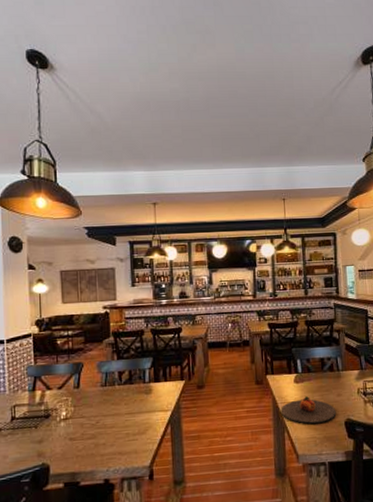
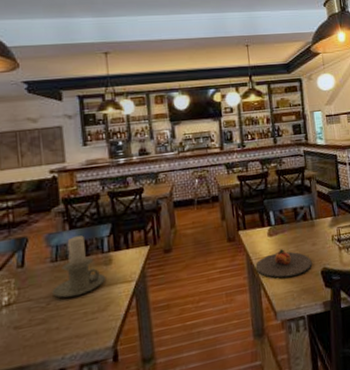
candle holder: none [101,366,146,419] -> present [52,235,106,298]

